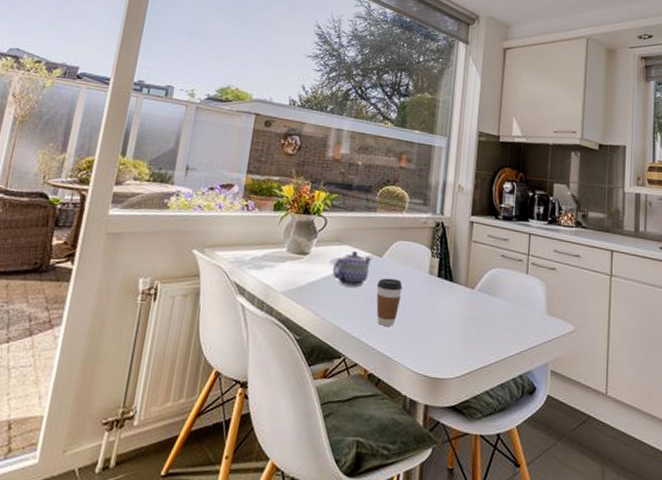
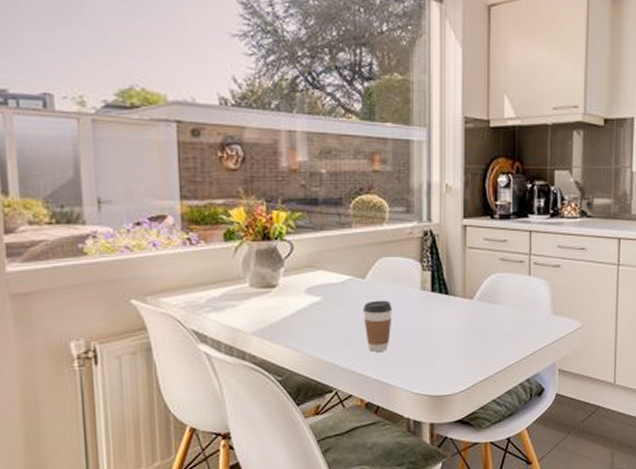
teapot: present [332,251,372,287] -> none [308,276,354,316]

